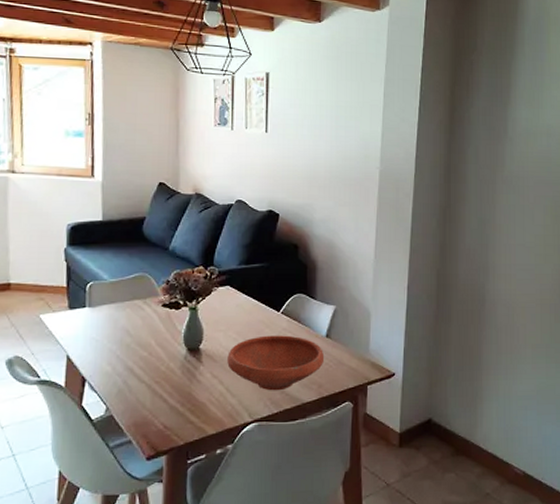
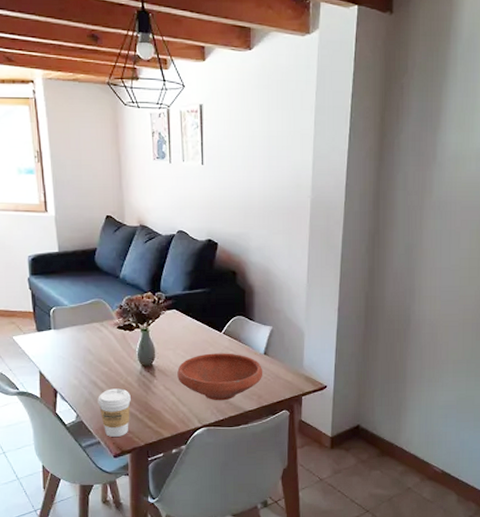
coffee cup: none [133,376,172,435] -> present [98,388,131,437]

